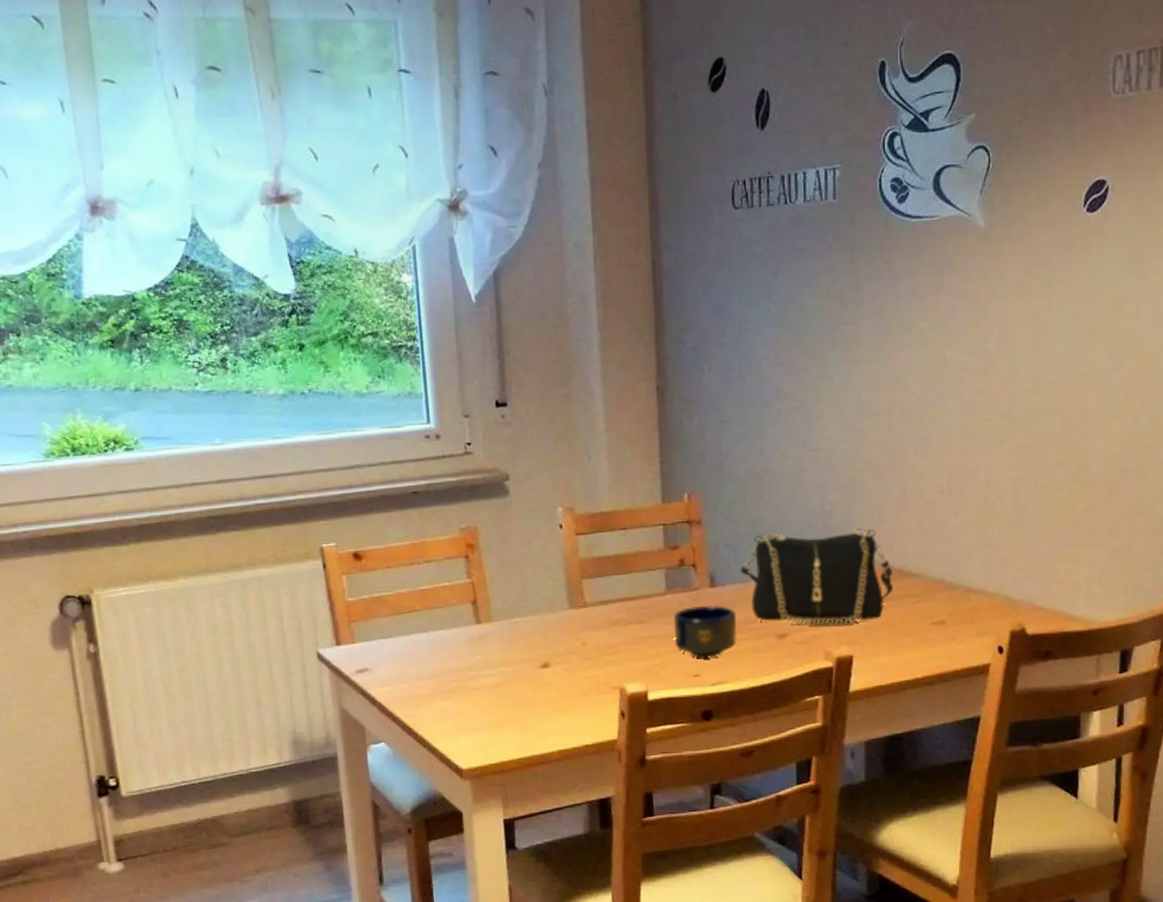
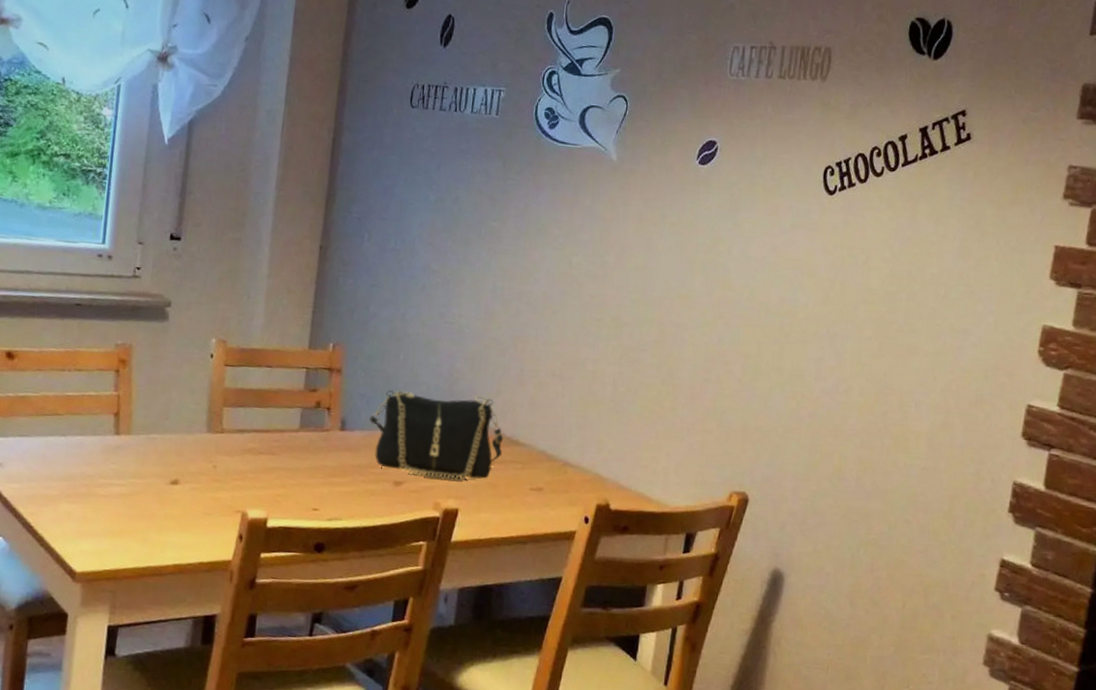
mug: present [673,605,738,658] -> none [300,446,360,495]

